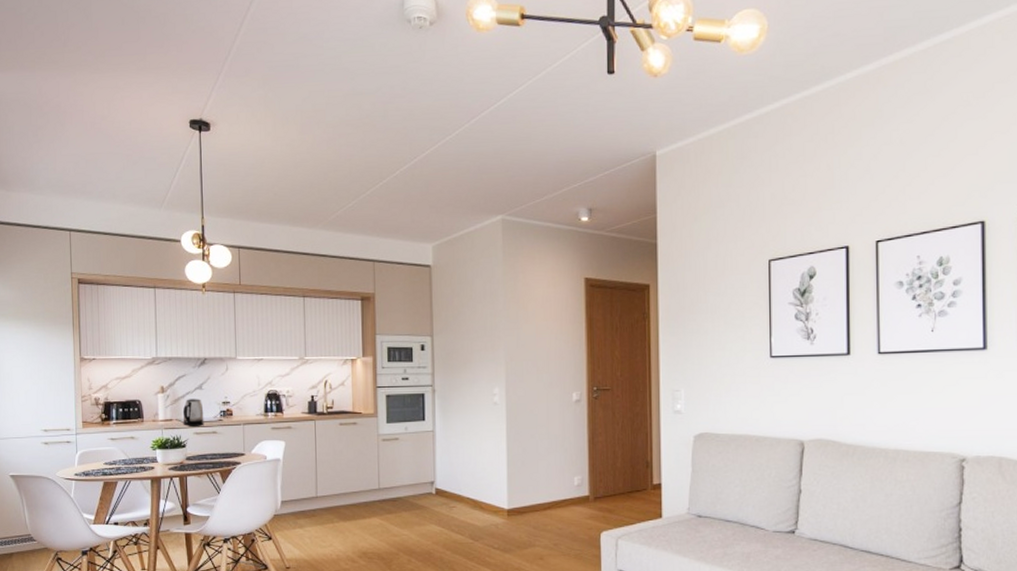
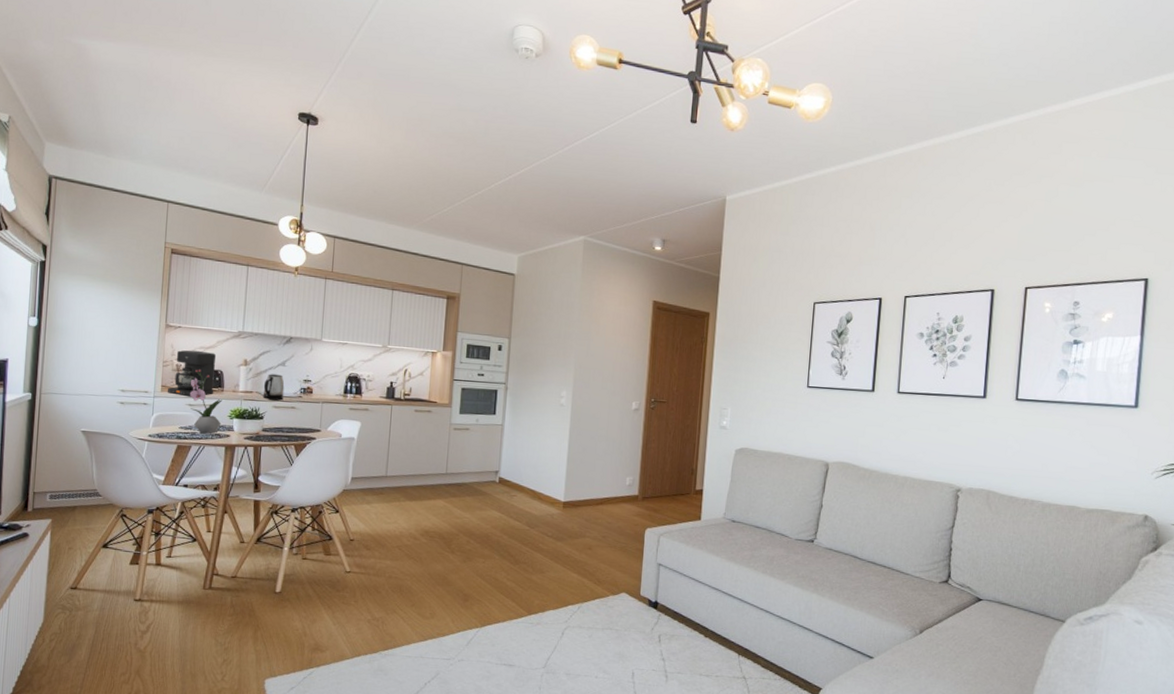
coffee maker: none [88,381,133,430] -> present [167,350,217,396]
flower arrangement: none [110,401,145,468] -> present [189,369,223,434]

